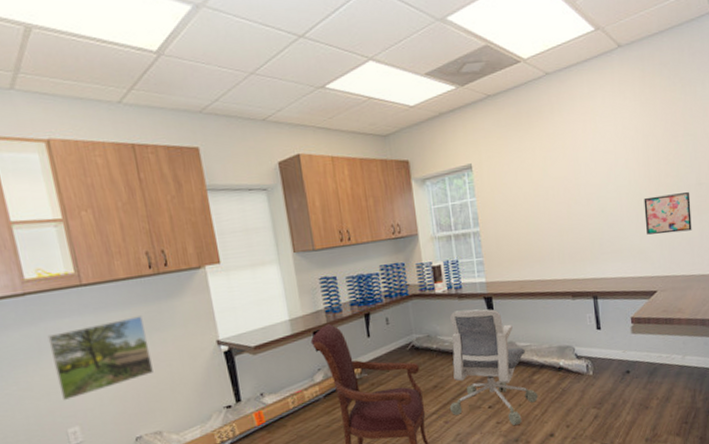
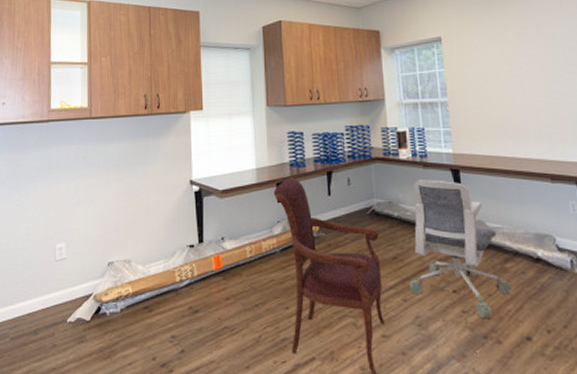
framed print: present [47,316,153,400] -> none [57,150,133,217]

